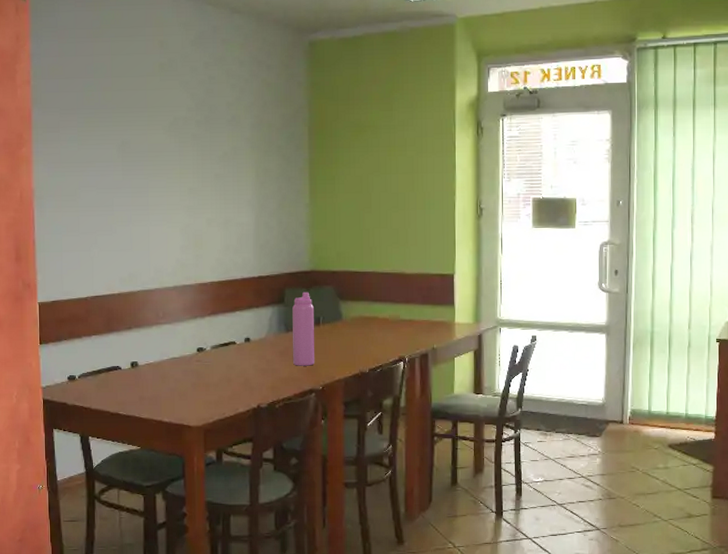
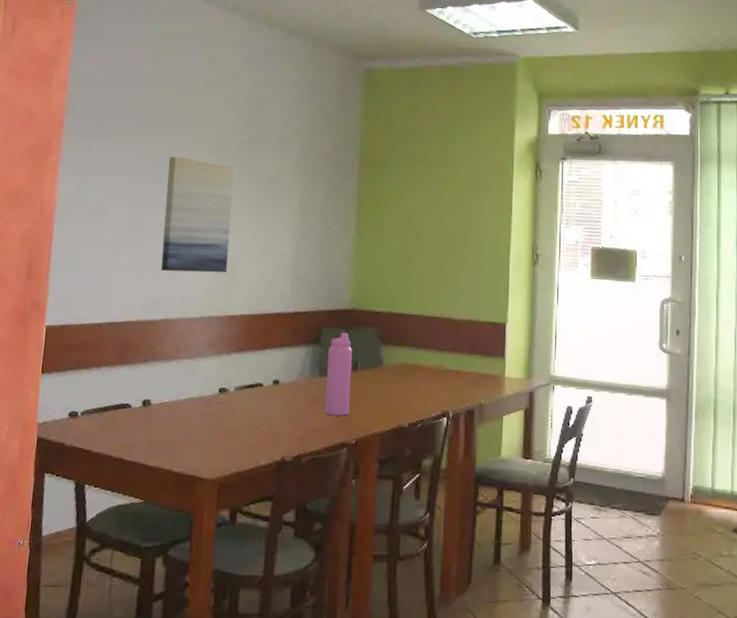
wall art: none [131,141,195,247] -> present [160,157,234,273]

